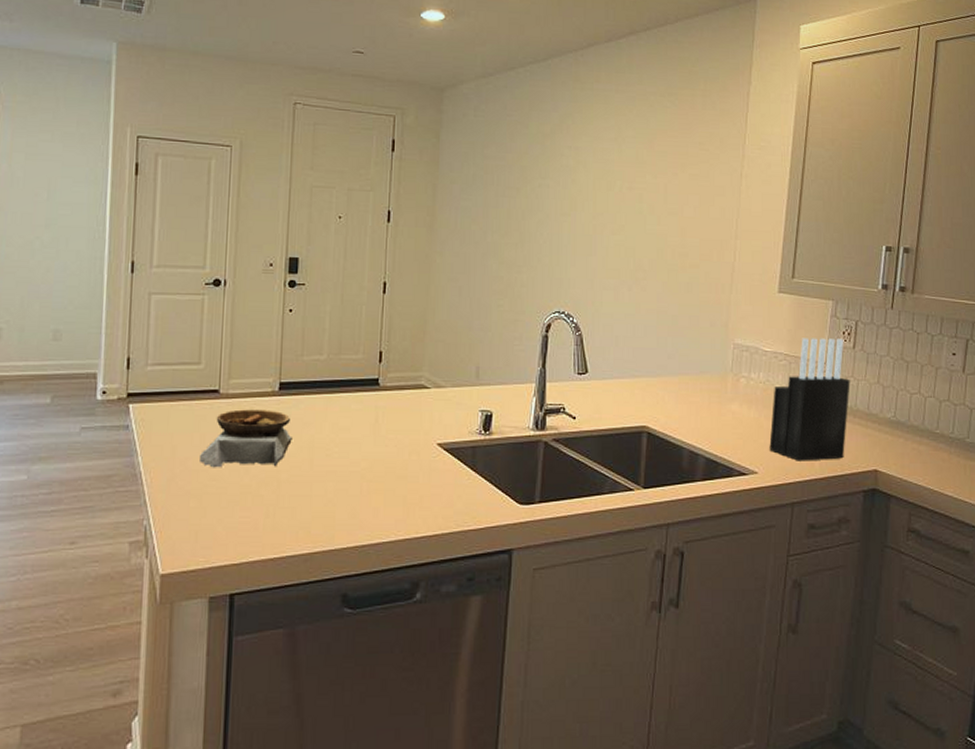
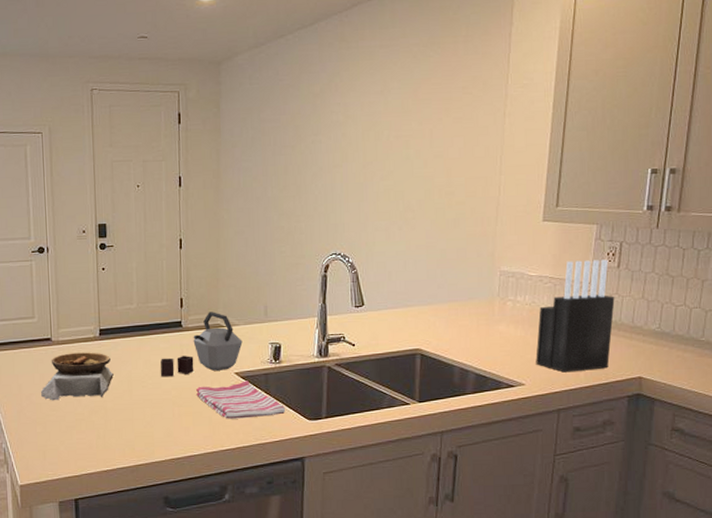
kettle: none [349,369,449,445] -> present [160,312,243,377]
dish towel: none [390,454,493,500] -> present [196,380,285,419]

